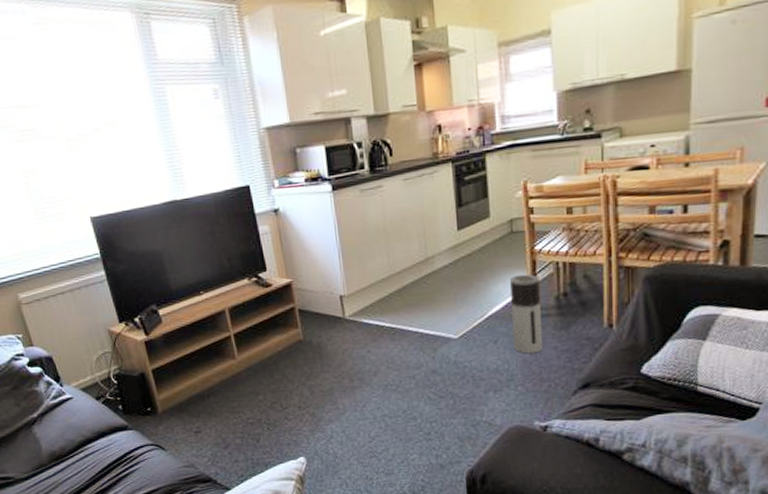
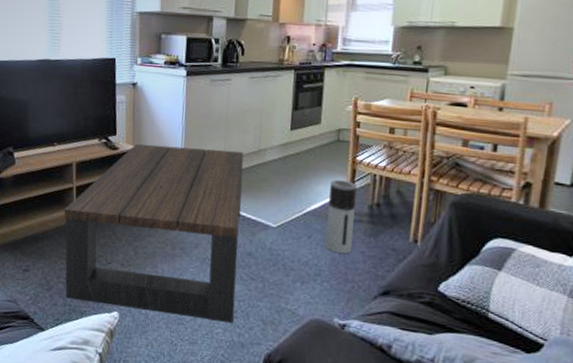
coffee table: none [226,263,428,453] -> present [64,144,244,323]

